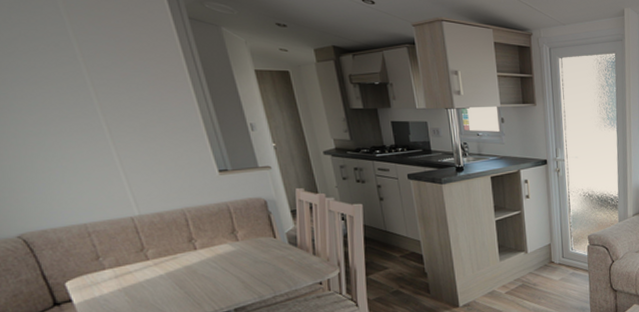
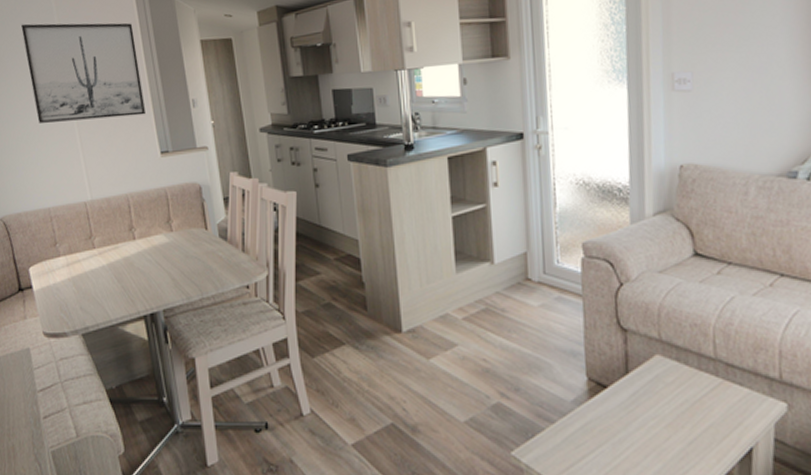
wall art: none [22,35,197,140] -> present [21,22,146,123]

